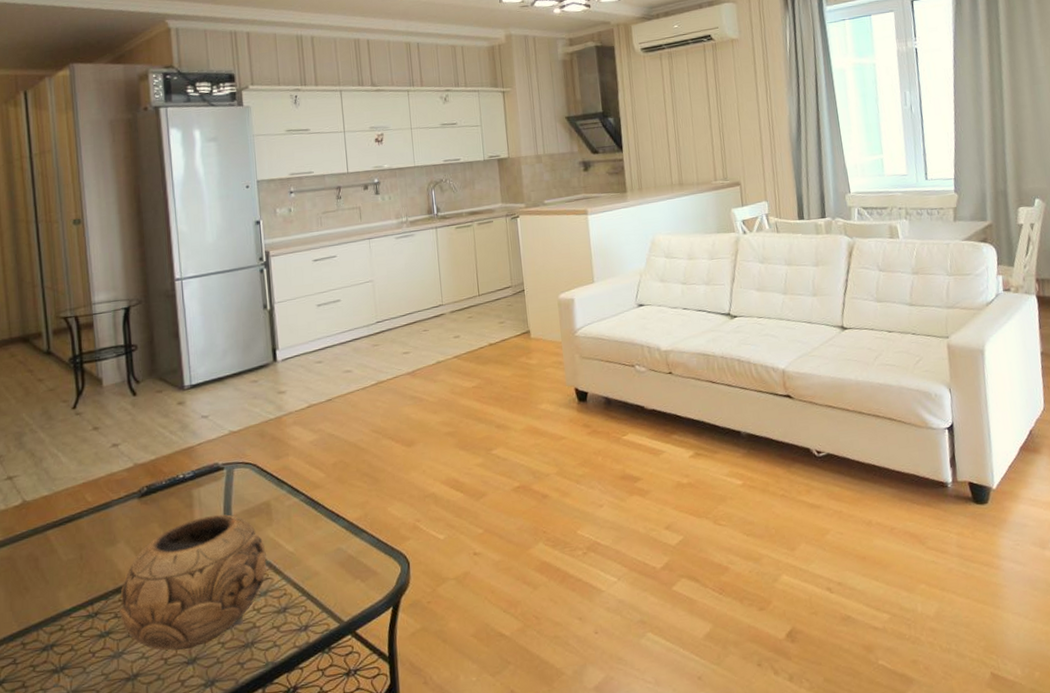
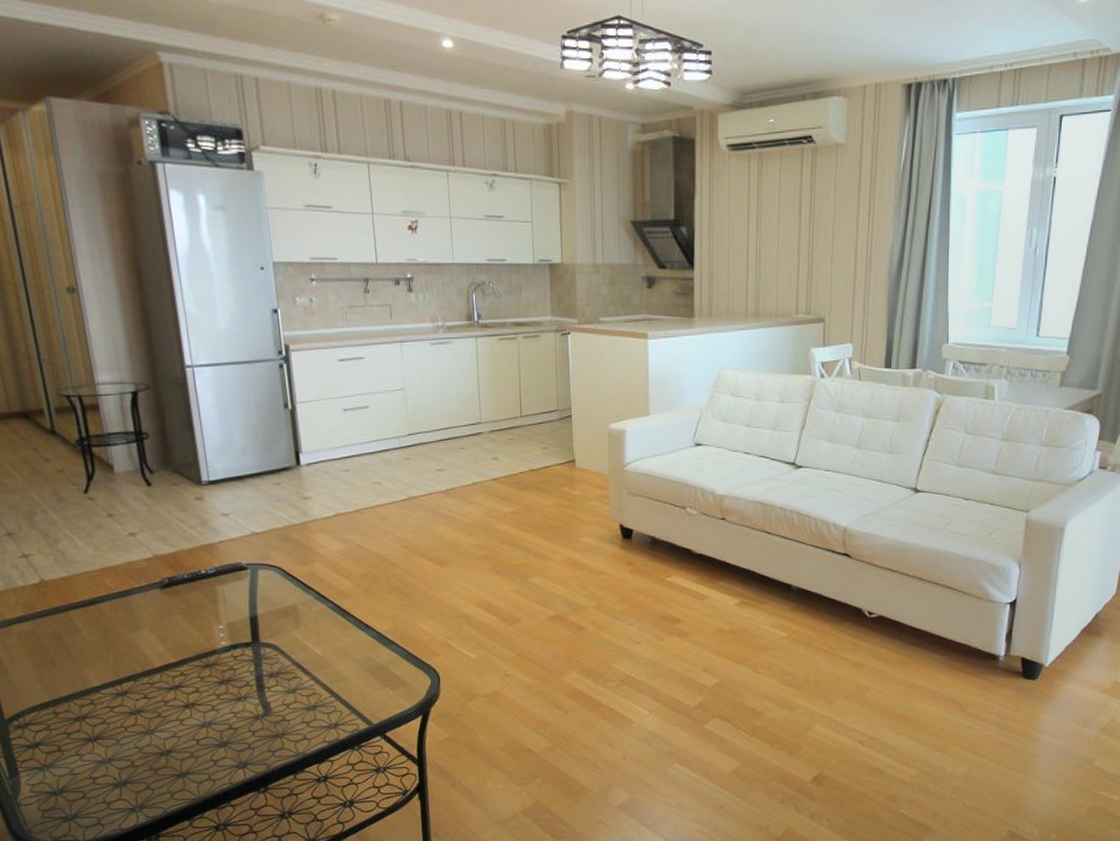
decorative bowl: present [120,514,267,651] -> none [149,612,295,733]

